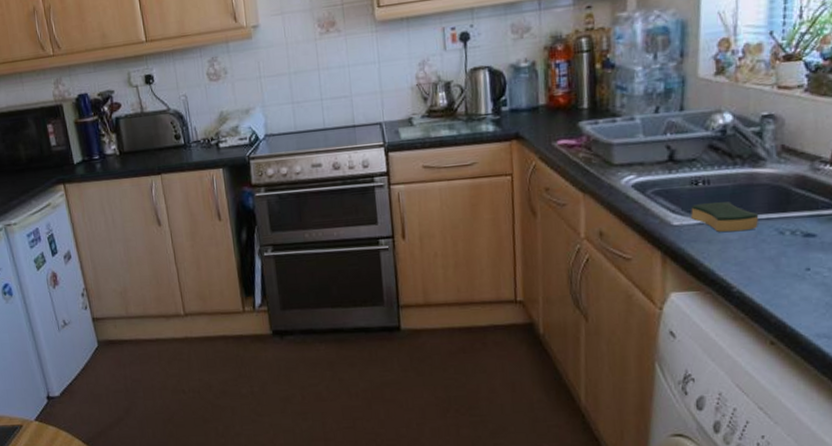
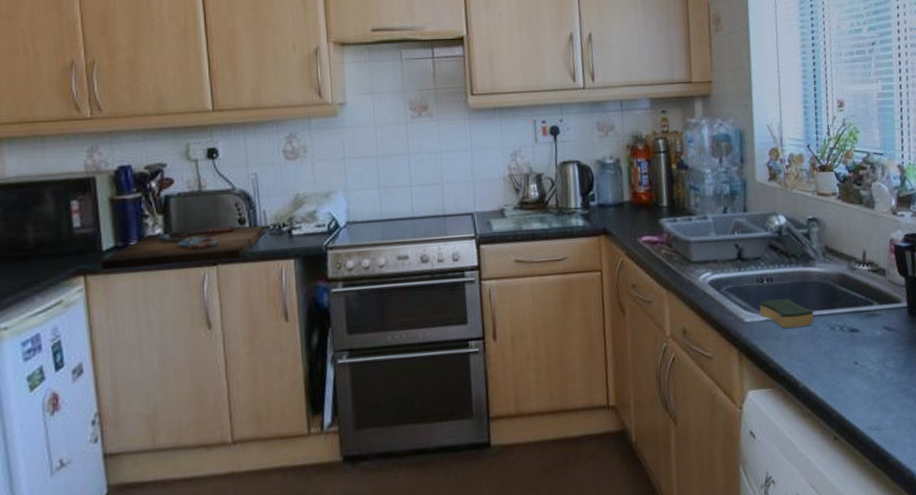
cutting board: none [74,140,197,179] -> present [102,225,265,270]

